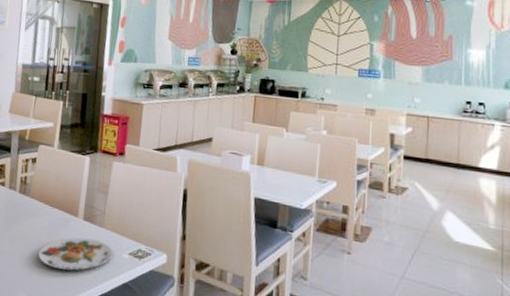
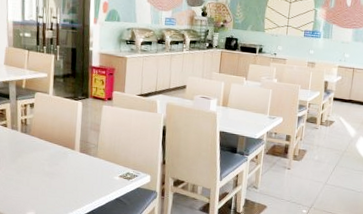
plate: present [38,237,113,271] -> none [43,166,106,191]

